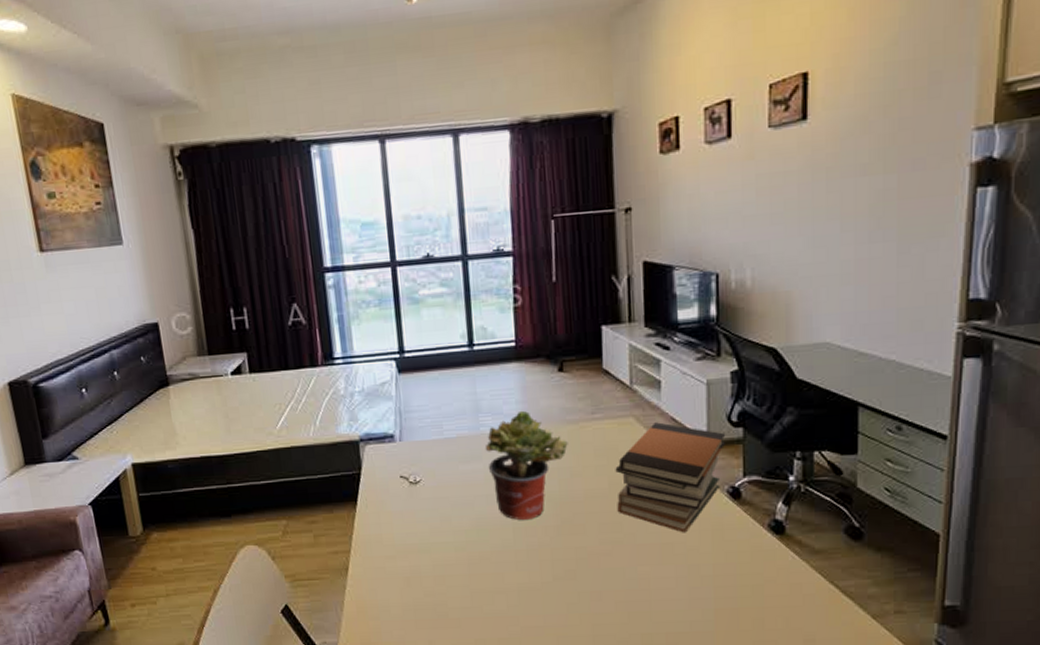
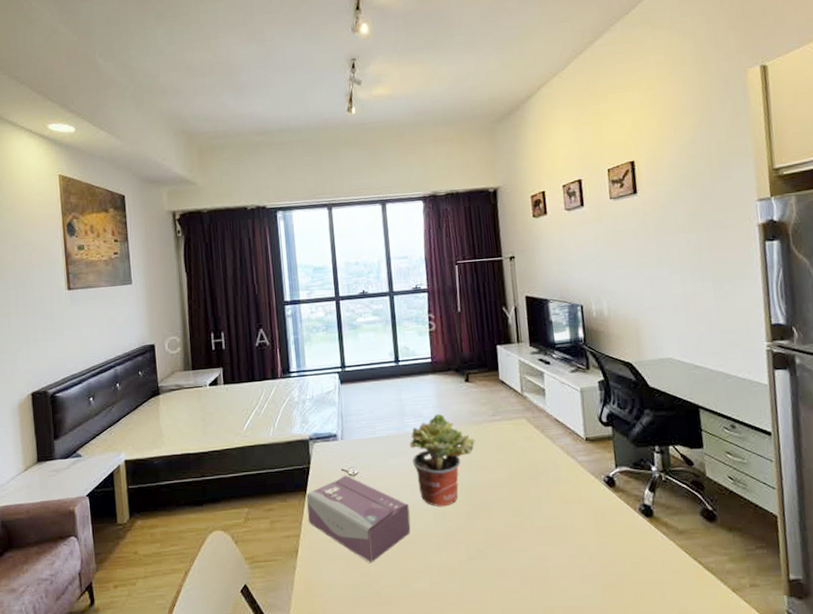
tissue box: none [357,483,486,583] -> present [306,475,411,564]
book stack: present [615,422,726,533] -> none [513,423,599,517]

